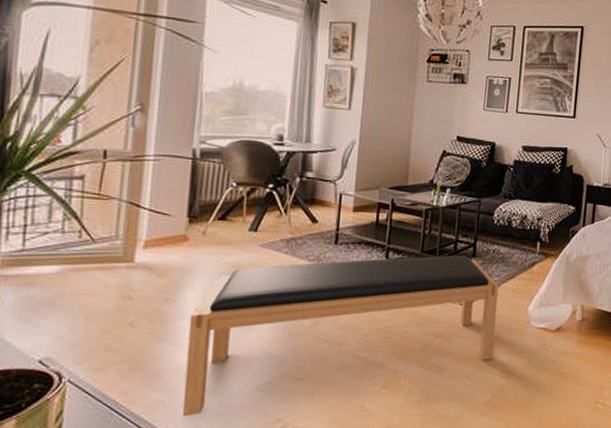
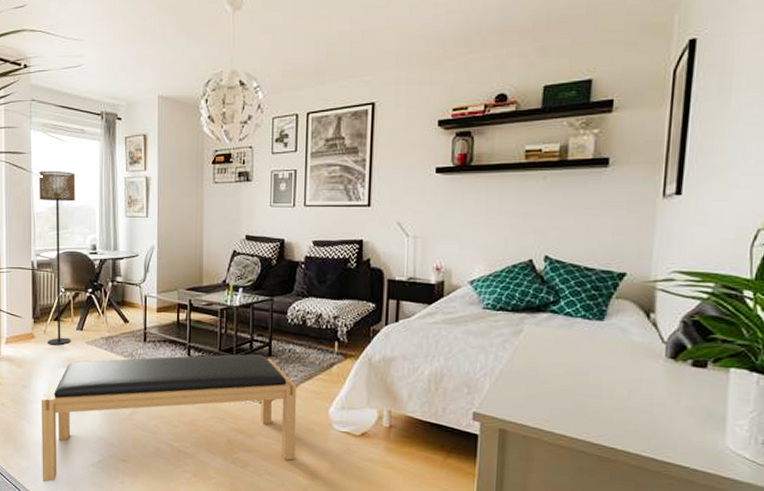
floor lamp: none [206,45,263,249] -> present [38,170,75,345]

